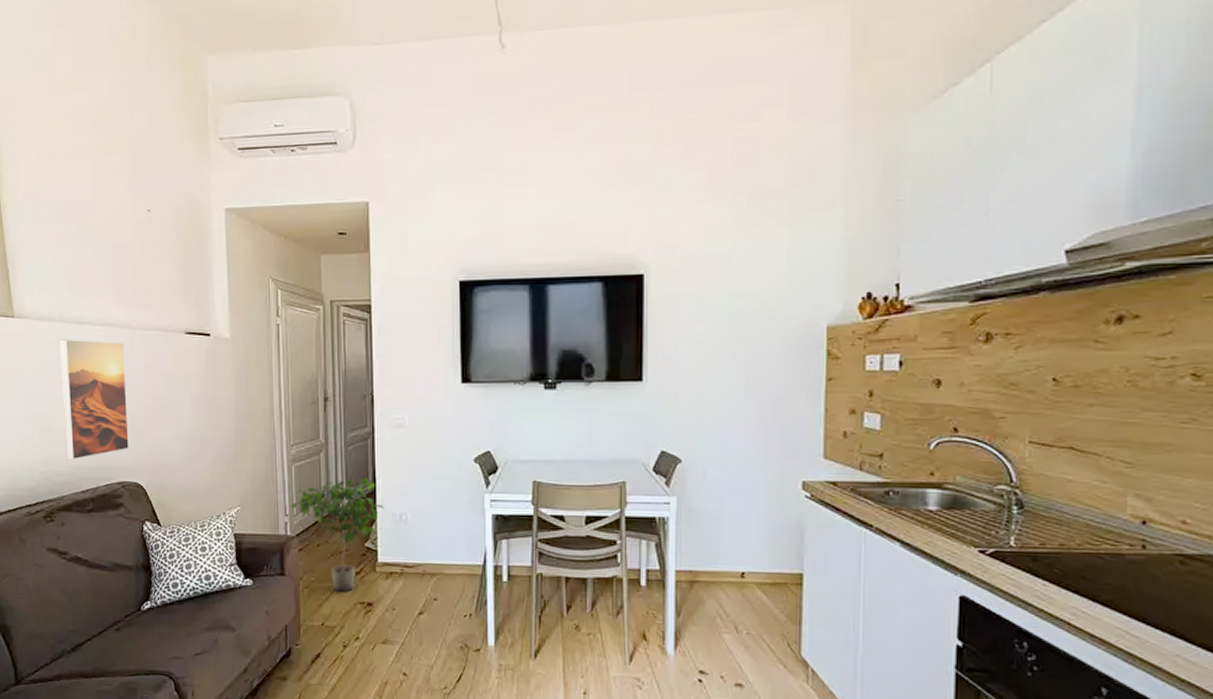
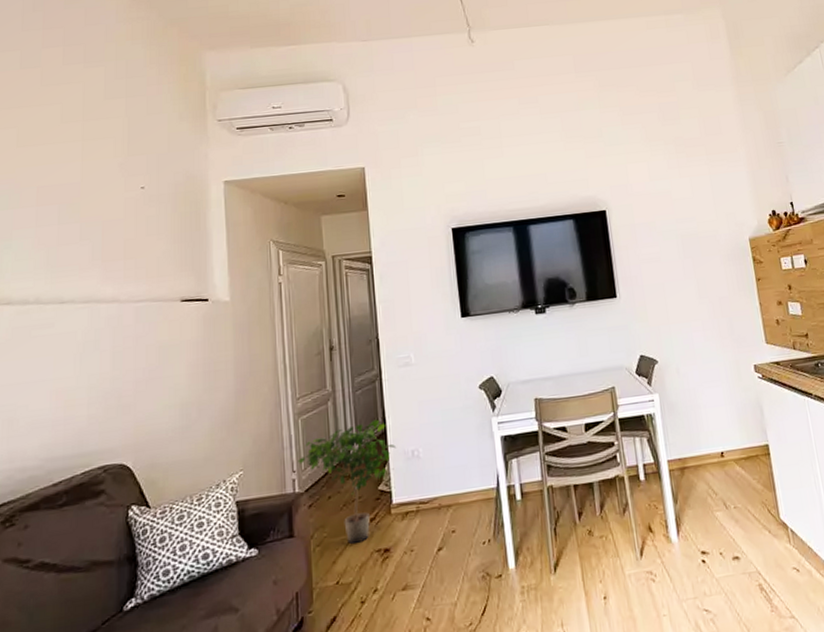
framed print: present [59,339,130,460] -> none [33,317,115,452]

